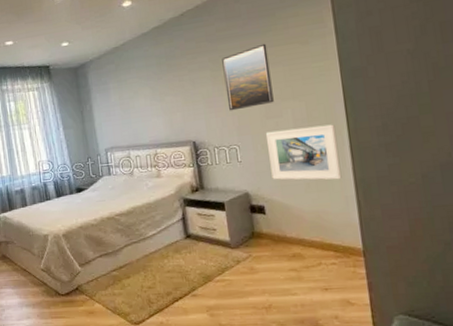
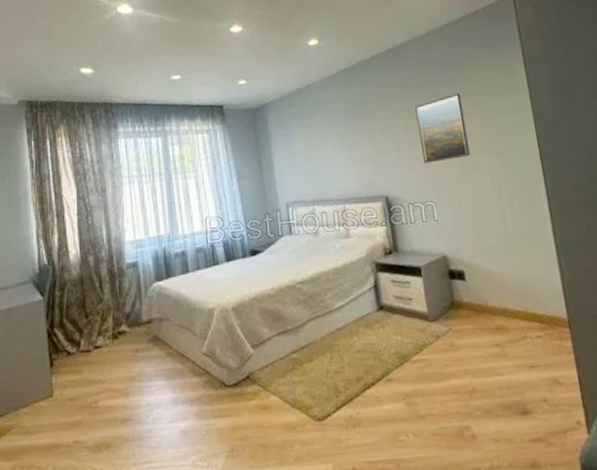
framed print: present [266,124,342,180] -> none [463,181,543,242]

